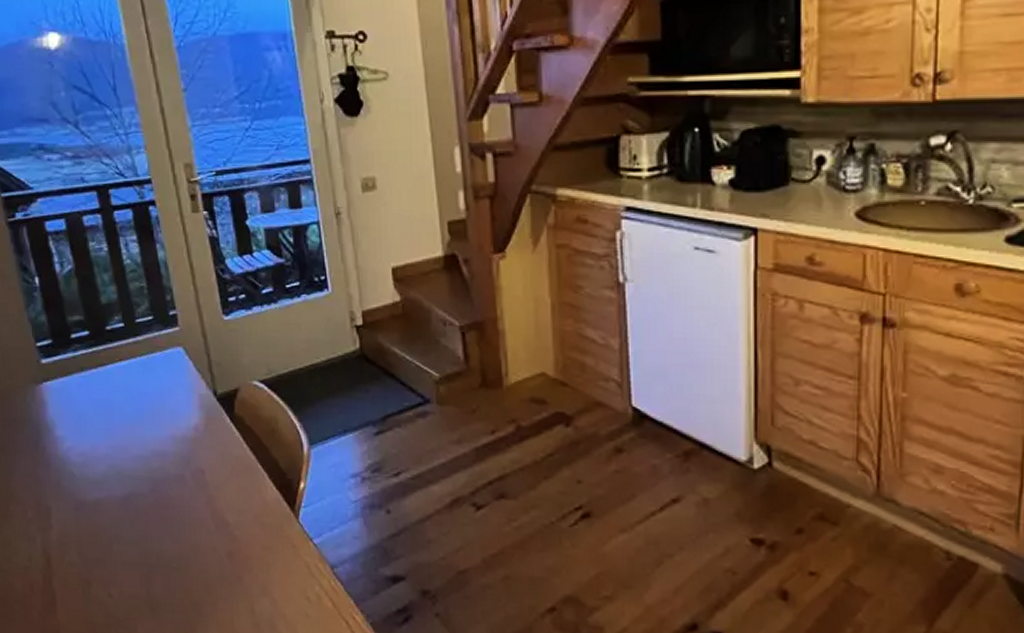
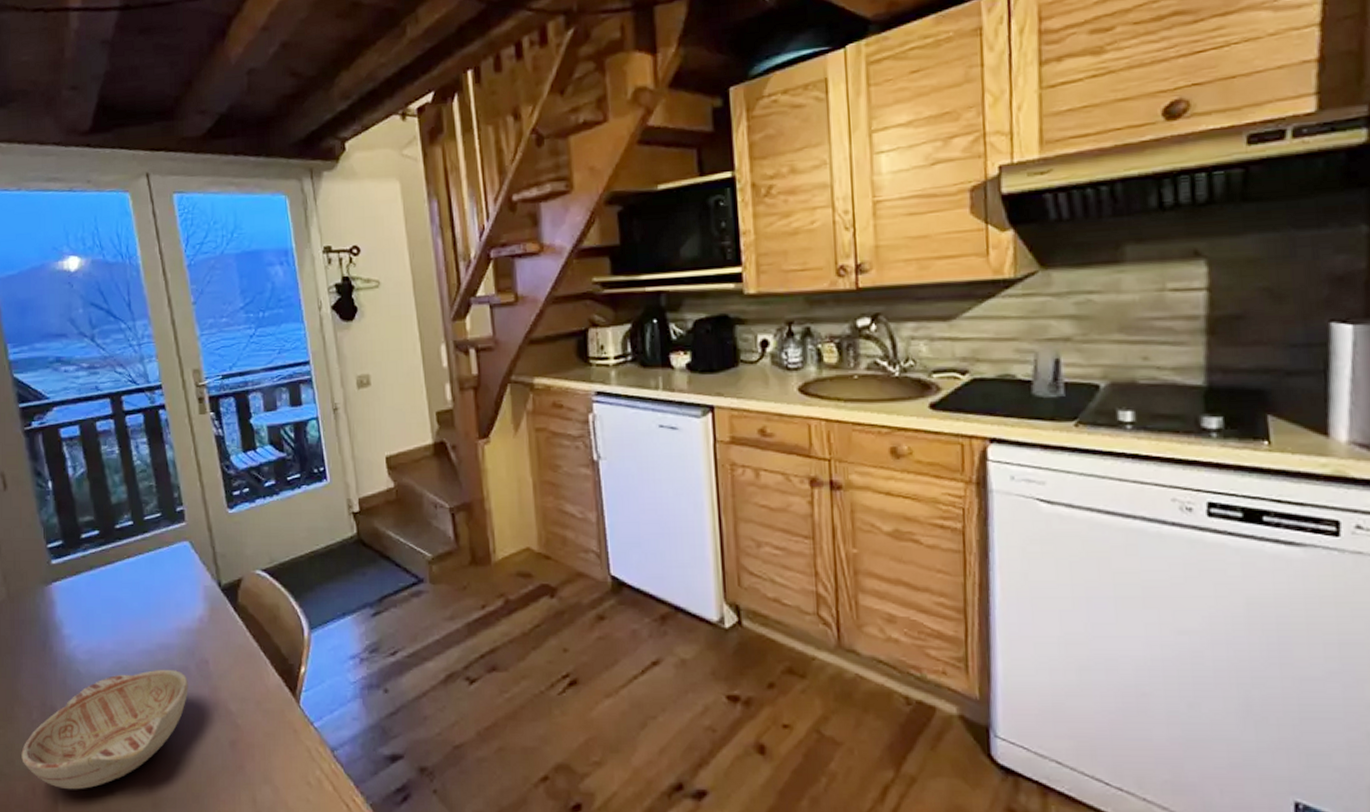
decorative bowl: none [18,476,185,589] -> present [21,669,188,790]

